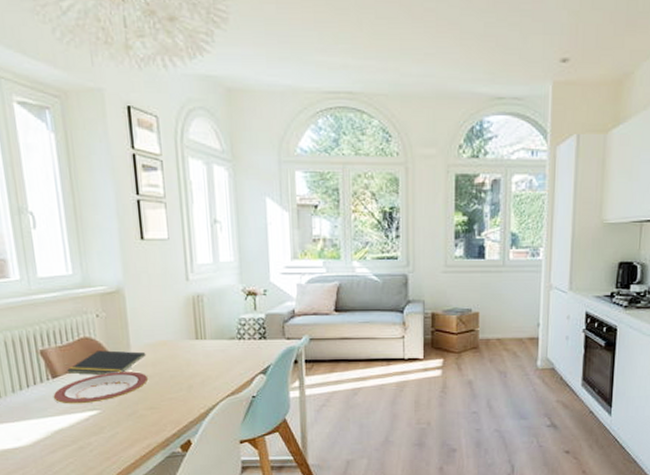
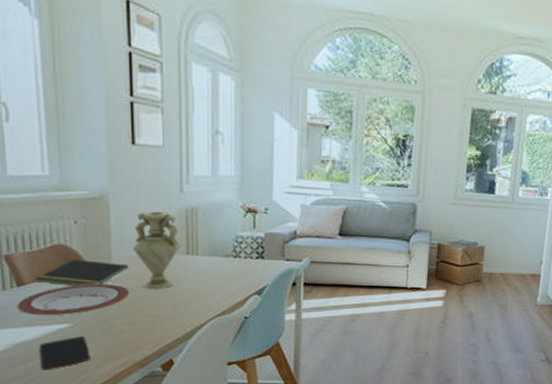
smartphone: none [73,421,118,455] -> present [38,335,91,370]
vase: none [147,300,190,375] -> present [132,211,181,290]

